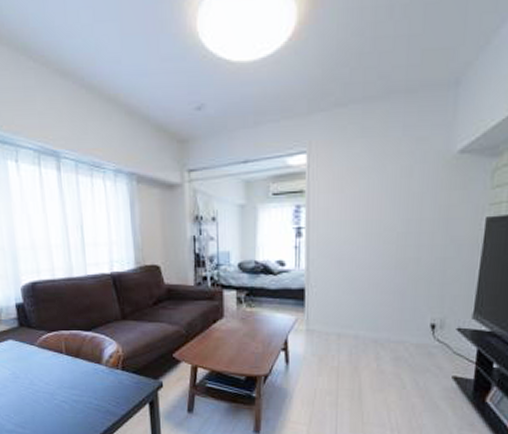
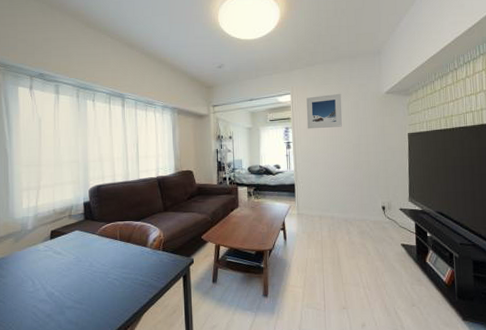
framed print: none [328,152,387,209] -> present [306,93,342,129]

